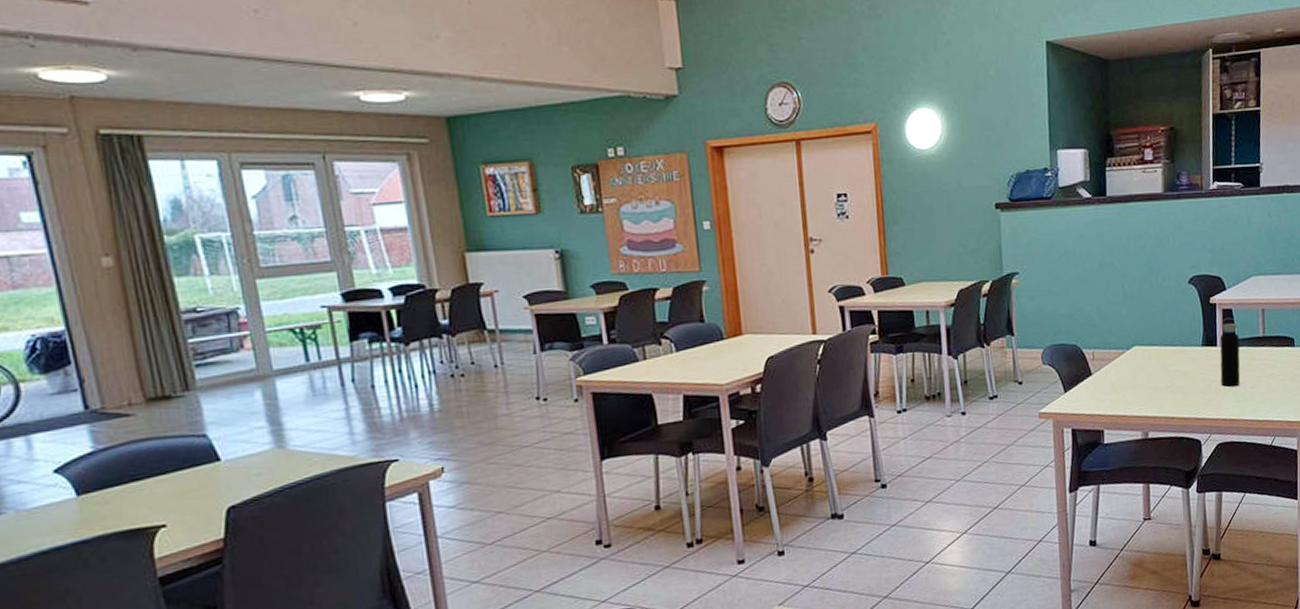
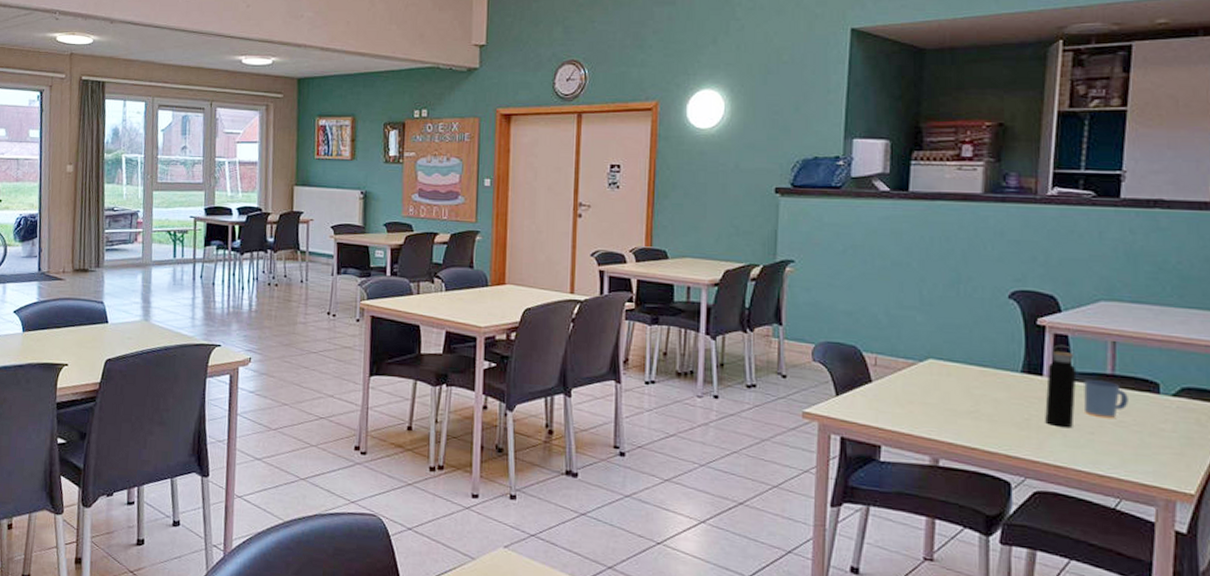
mug: none [1245,342,1275,374] -> present [1084,380,1128,419]

